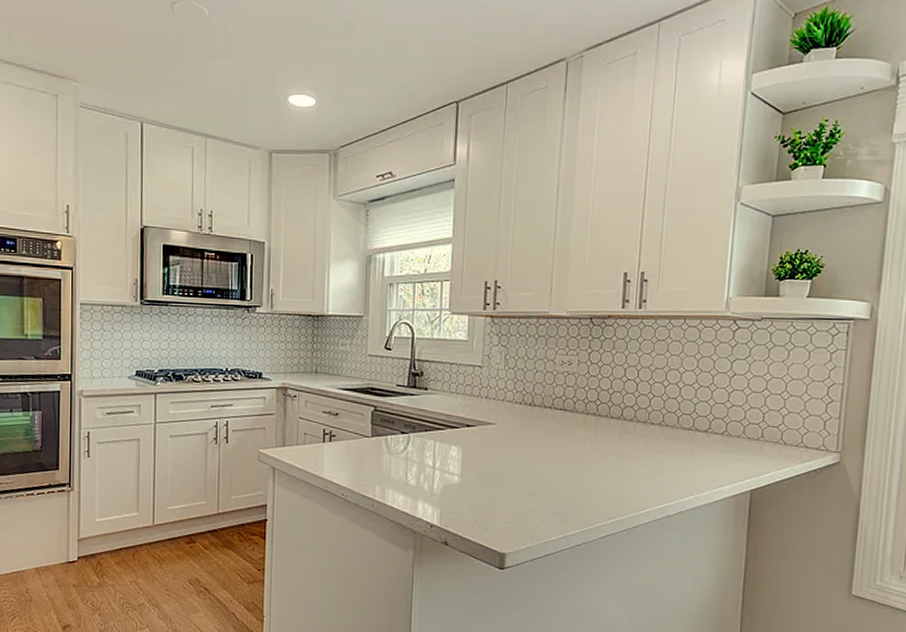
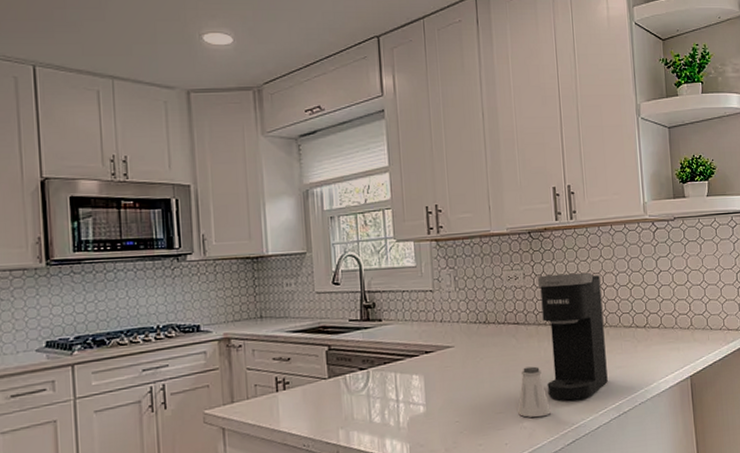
saltshaker: none [553,454,588,506] -> present [518,366,551,418]
coffee maker: none [587,364,663,495] -> present [537,272,608,401]

